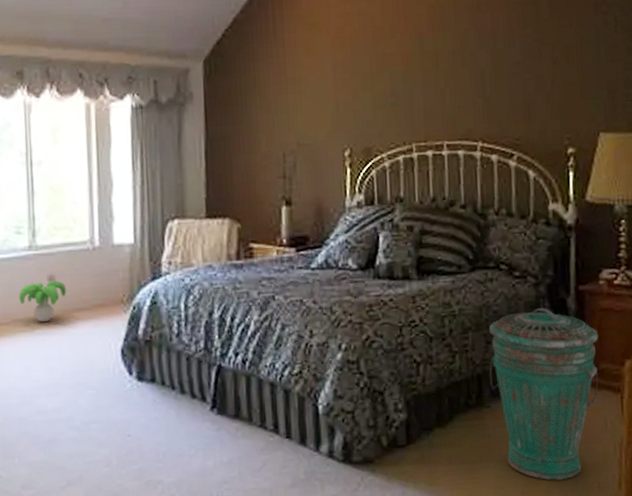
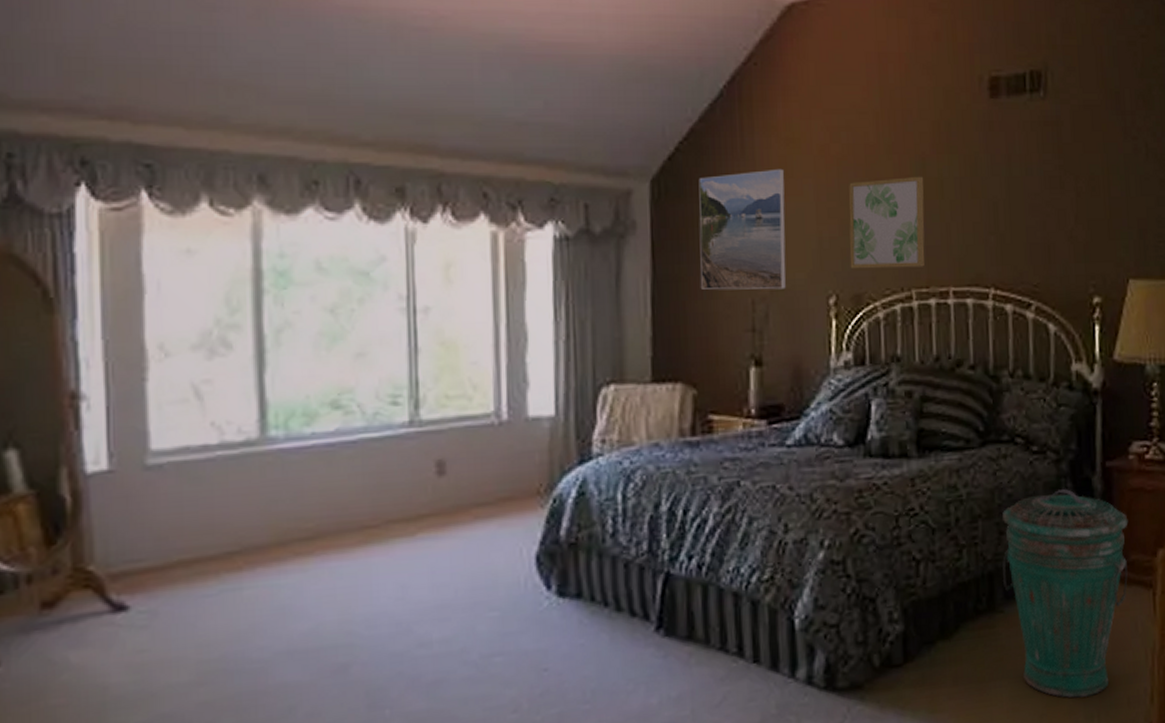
decorative plant: present [19,280,67,323] -> none [394,467,462,524]
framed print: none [240,48,310,146] -> present [698,168,787,290]
wall art: none [360,50,423,127] -> present [849,176,925,269]

